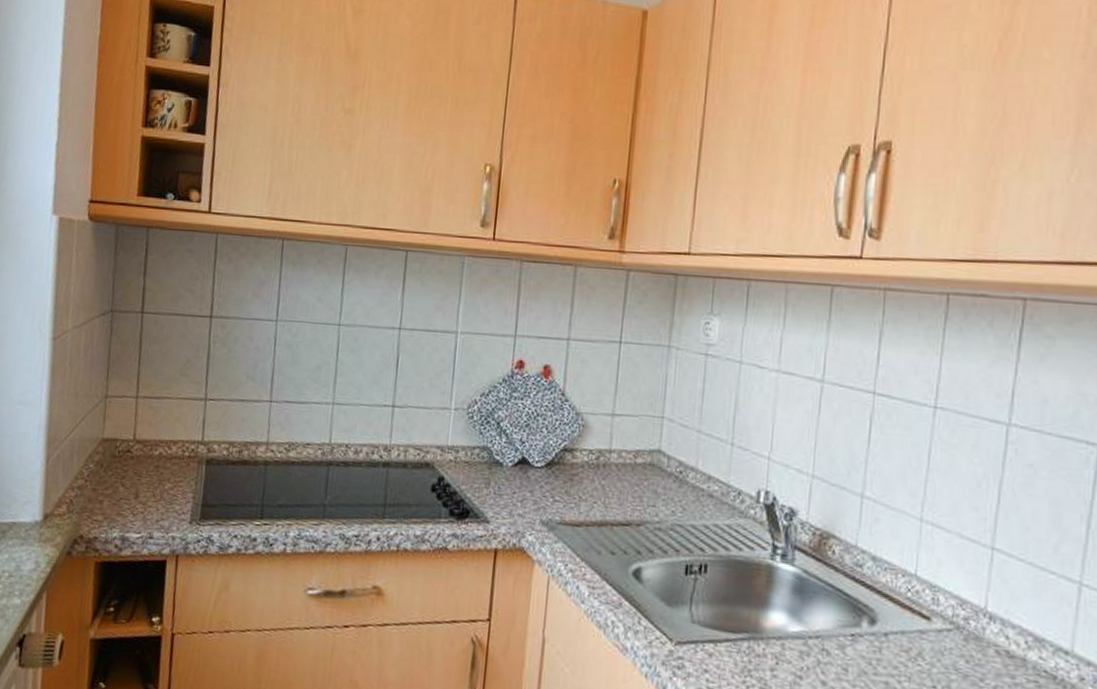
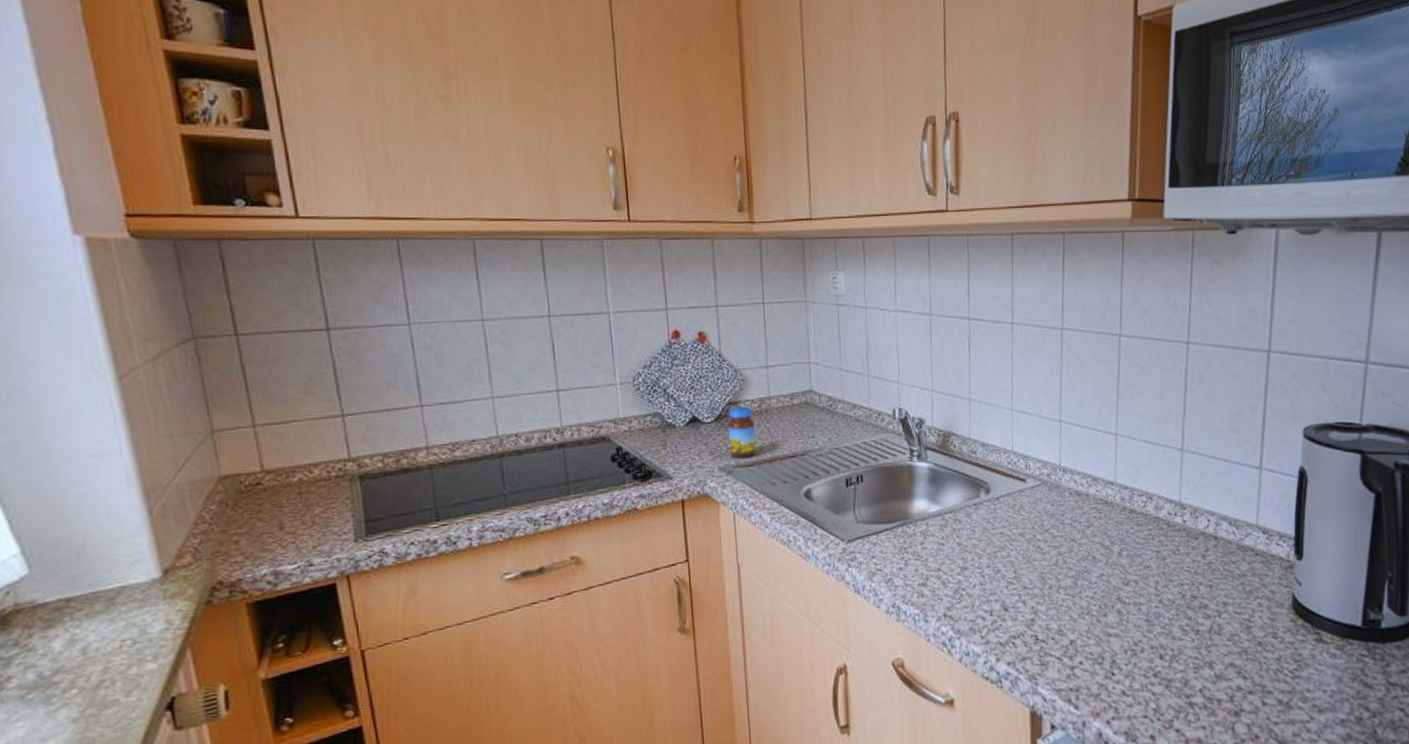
jar: none [555,454,589,516] -> present [728,406,757,459]

